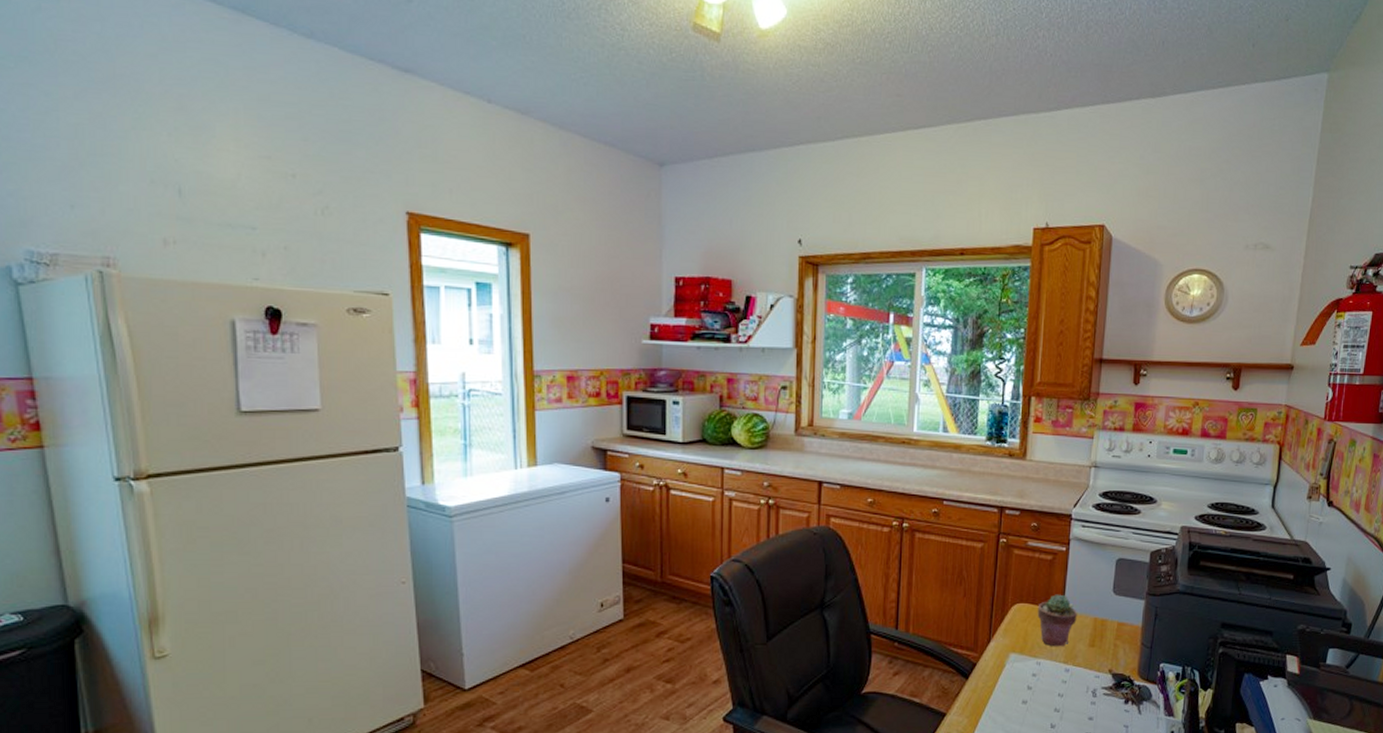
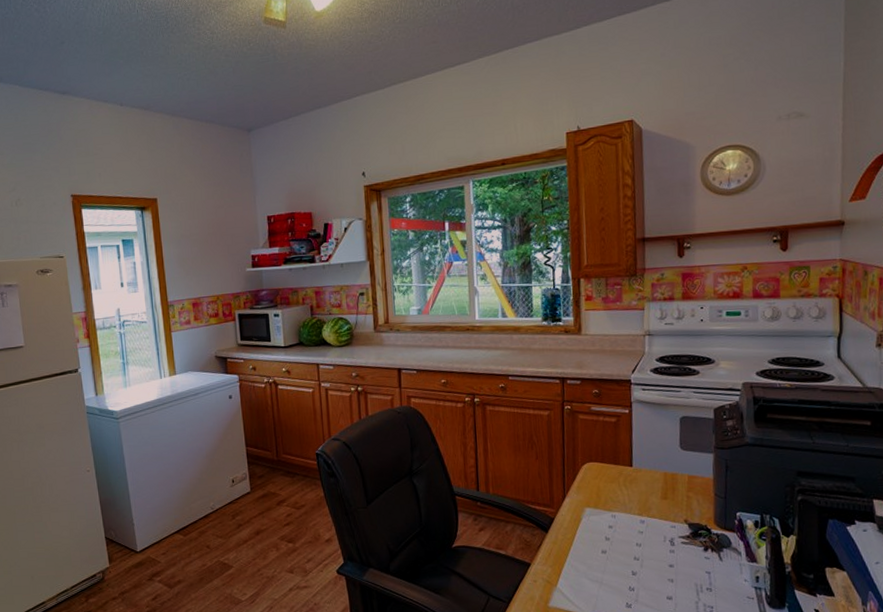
potted succulent: present [1037,594,1077,647] -> none [607,452,647,501]

